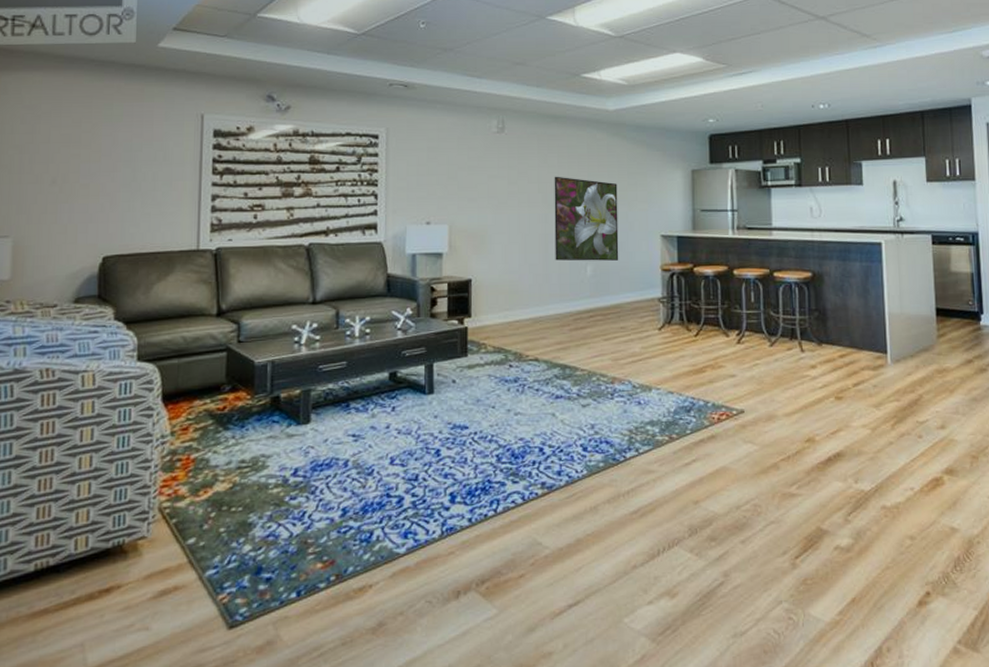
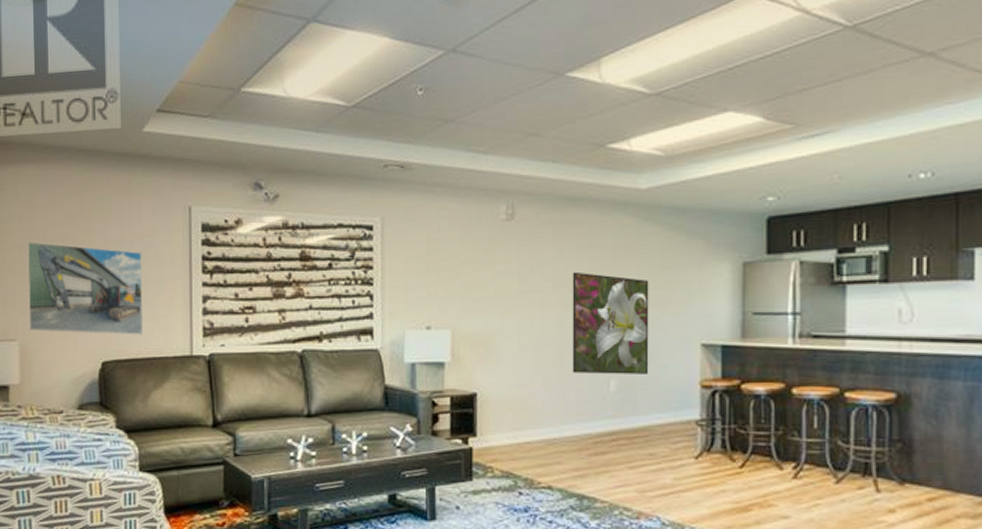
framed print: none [24,143,151,231] -> present [27,241,144,335]

